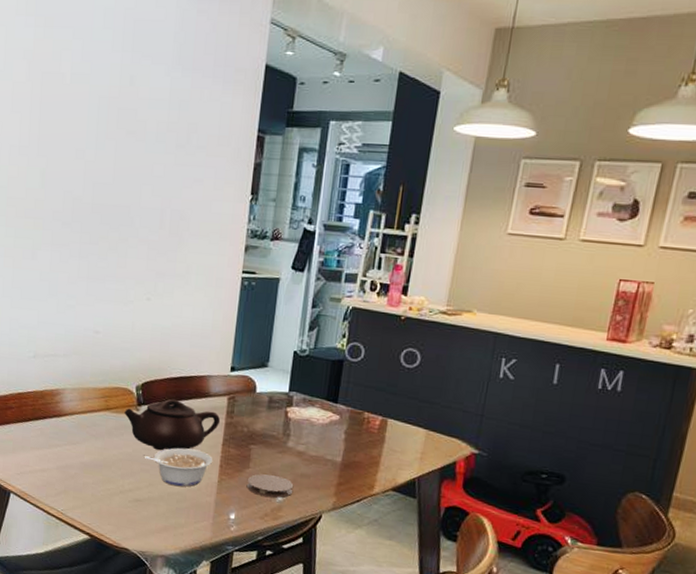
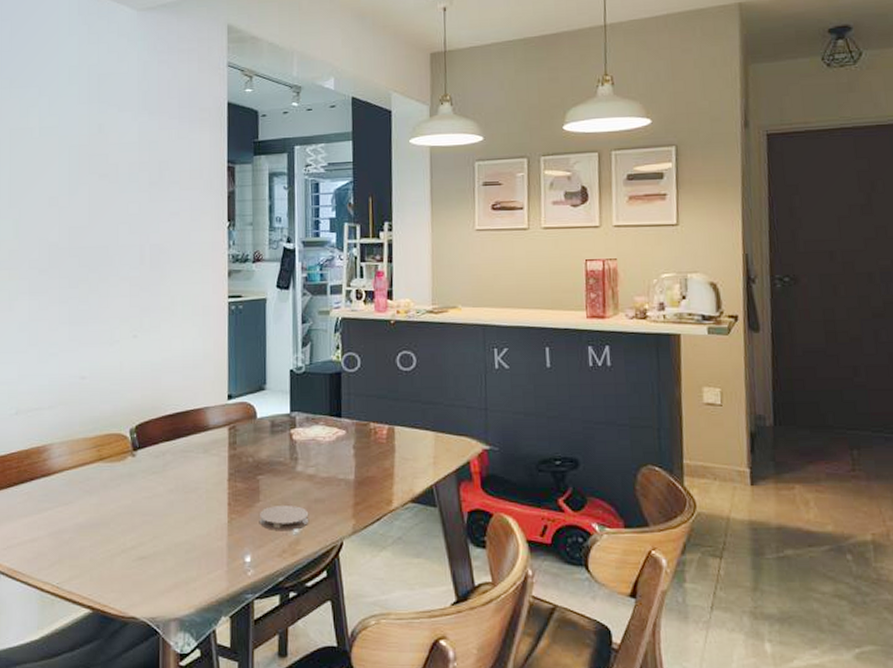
teapot: present [124,399,220,451] -> none [119,437,222,497]
legume: present [144,447,213,487] -> none [145,490,220,535]

